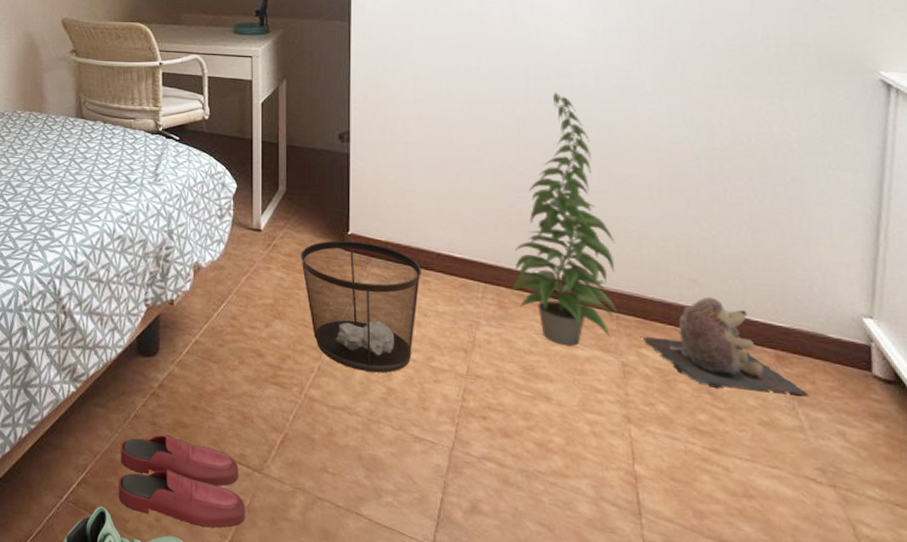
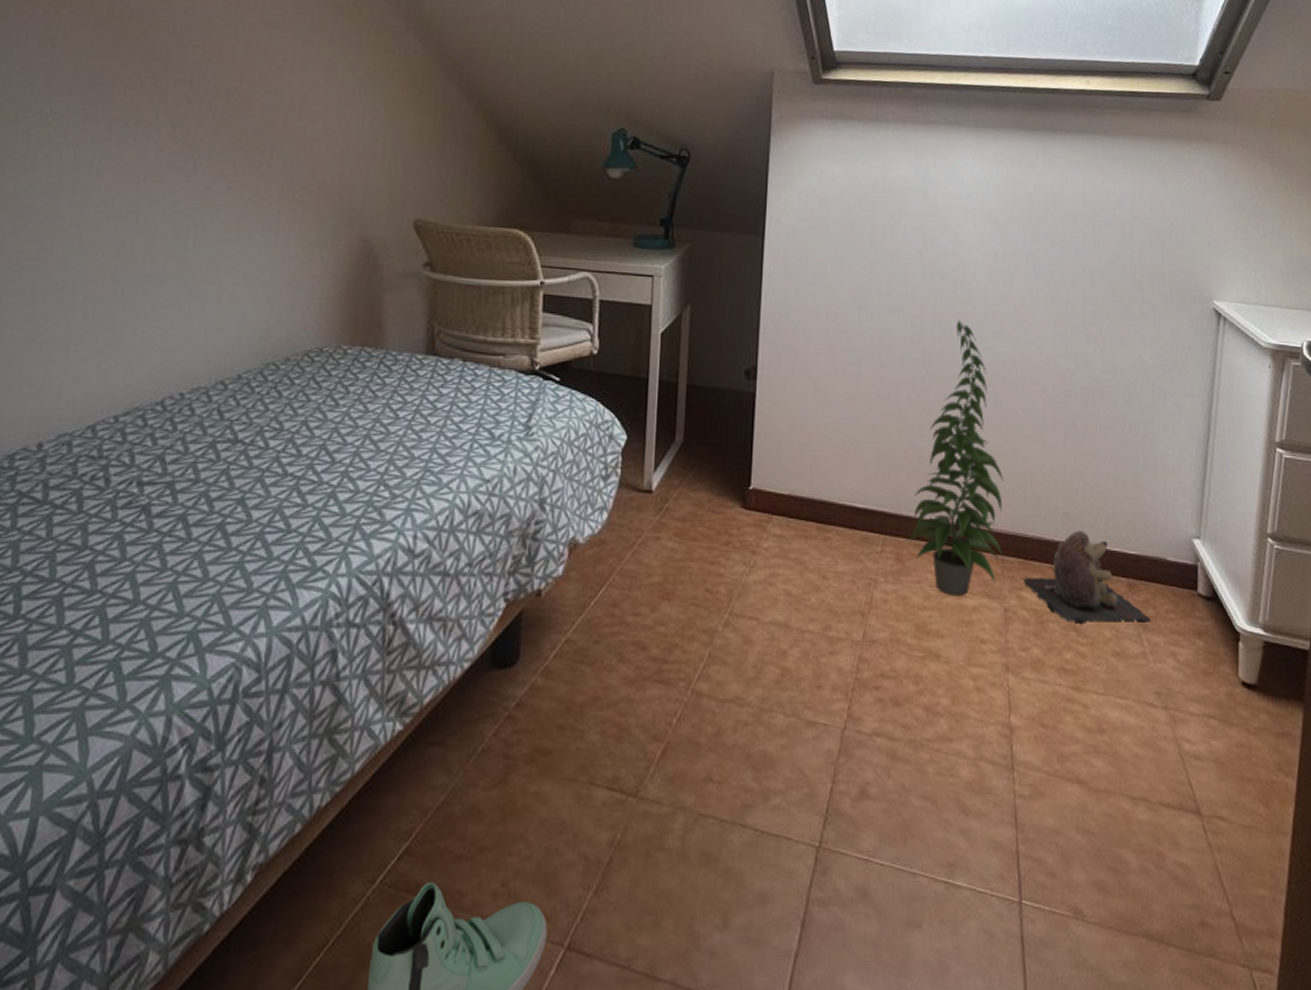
slippers: present [118,433,245,528] -> none [454,767,616,881]
waste bin: present [300,240,421,373] -> none [696,497,823,652]

